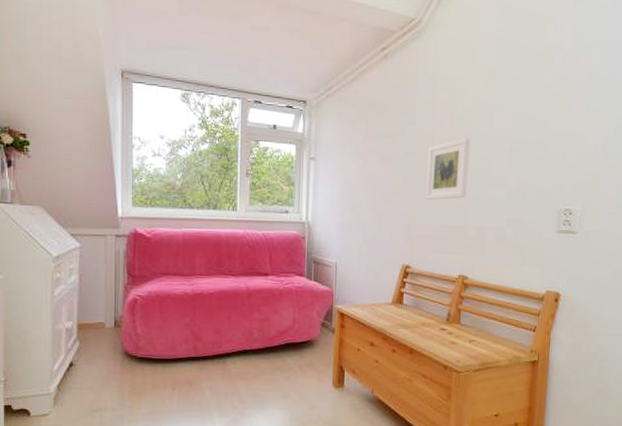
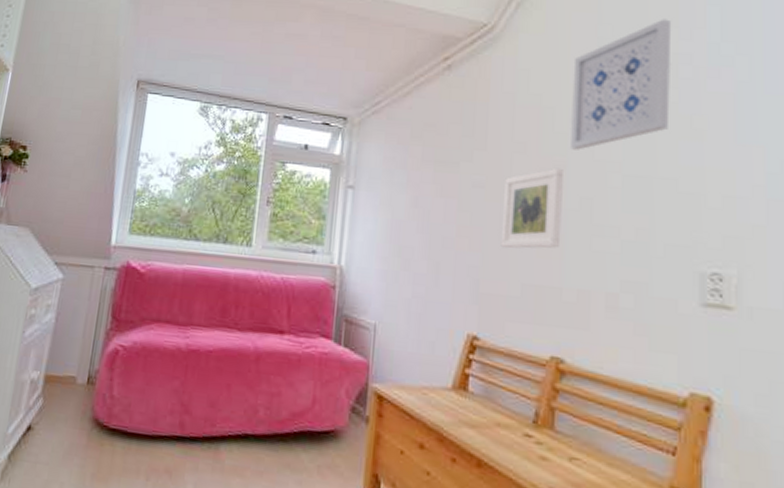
wall art: none [475,15,551,123] -> present [570,19,672,150]

